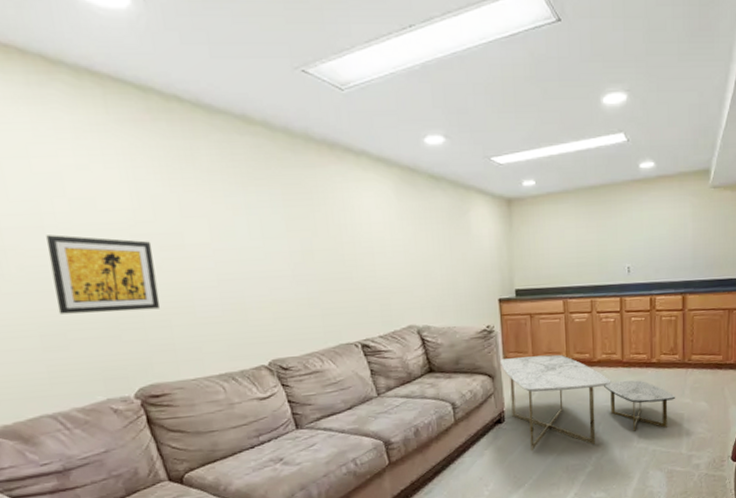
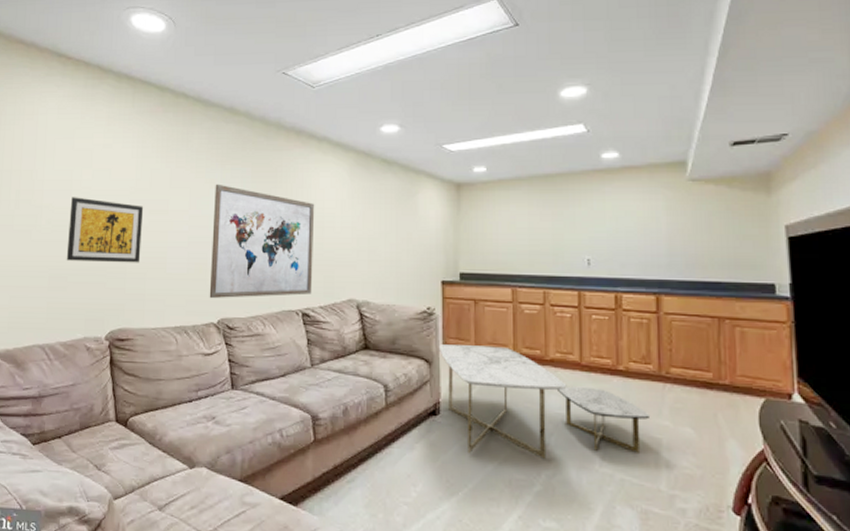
wall art: none [239,210,370,341] -> present [209,184,315,299]

